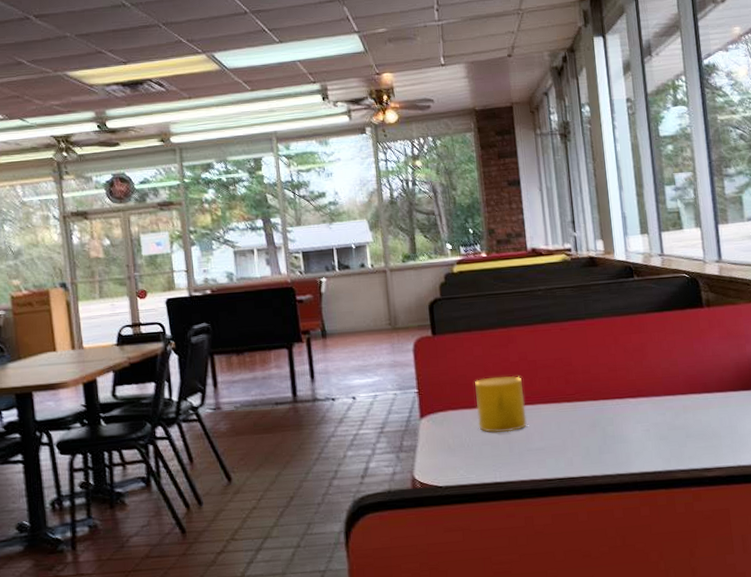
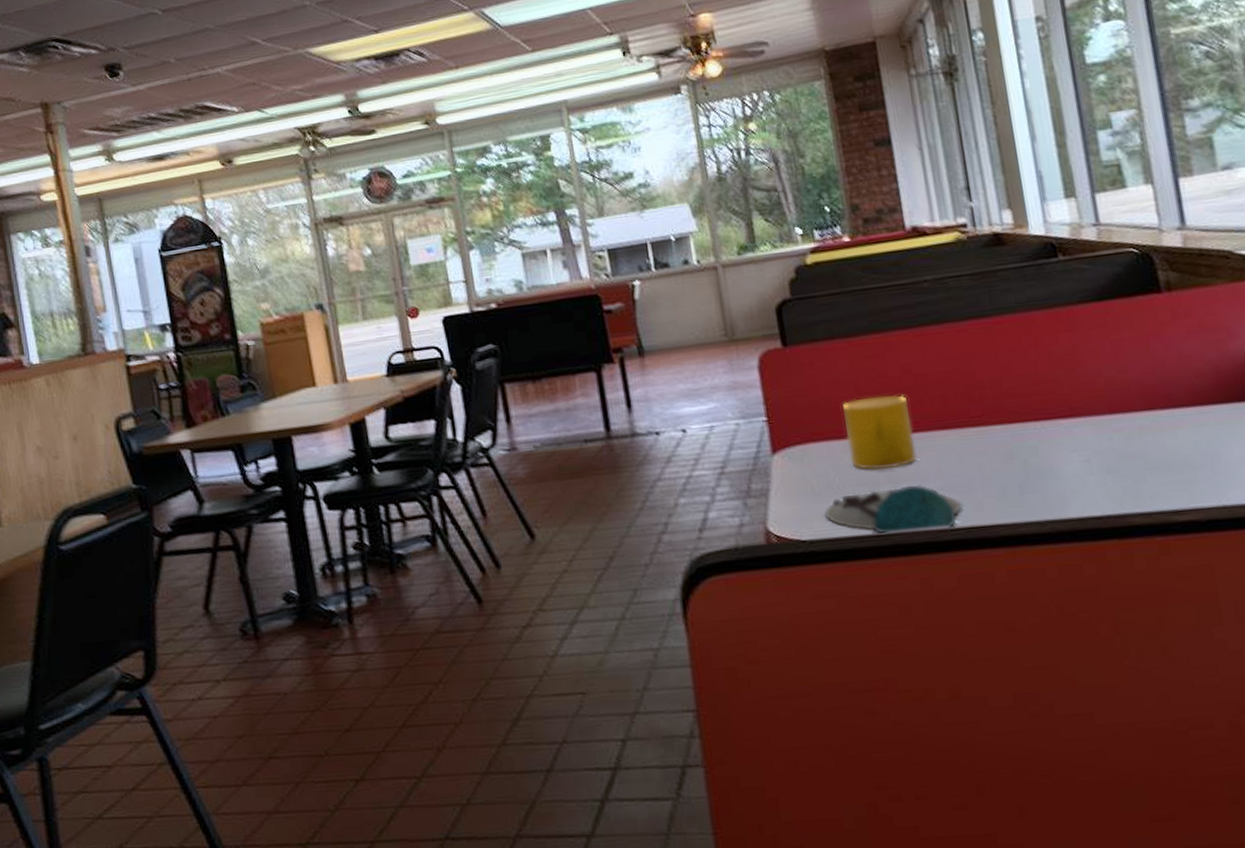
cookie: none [457,444,557,483] -> present [824,484,962,535]

